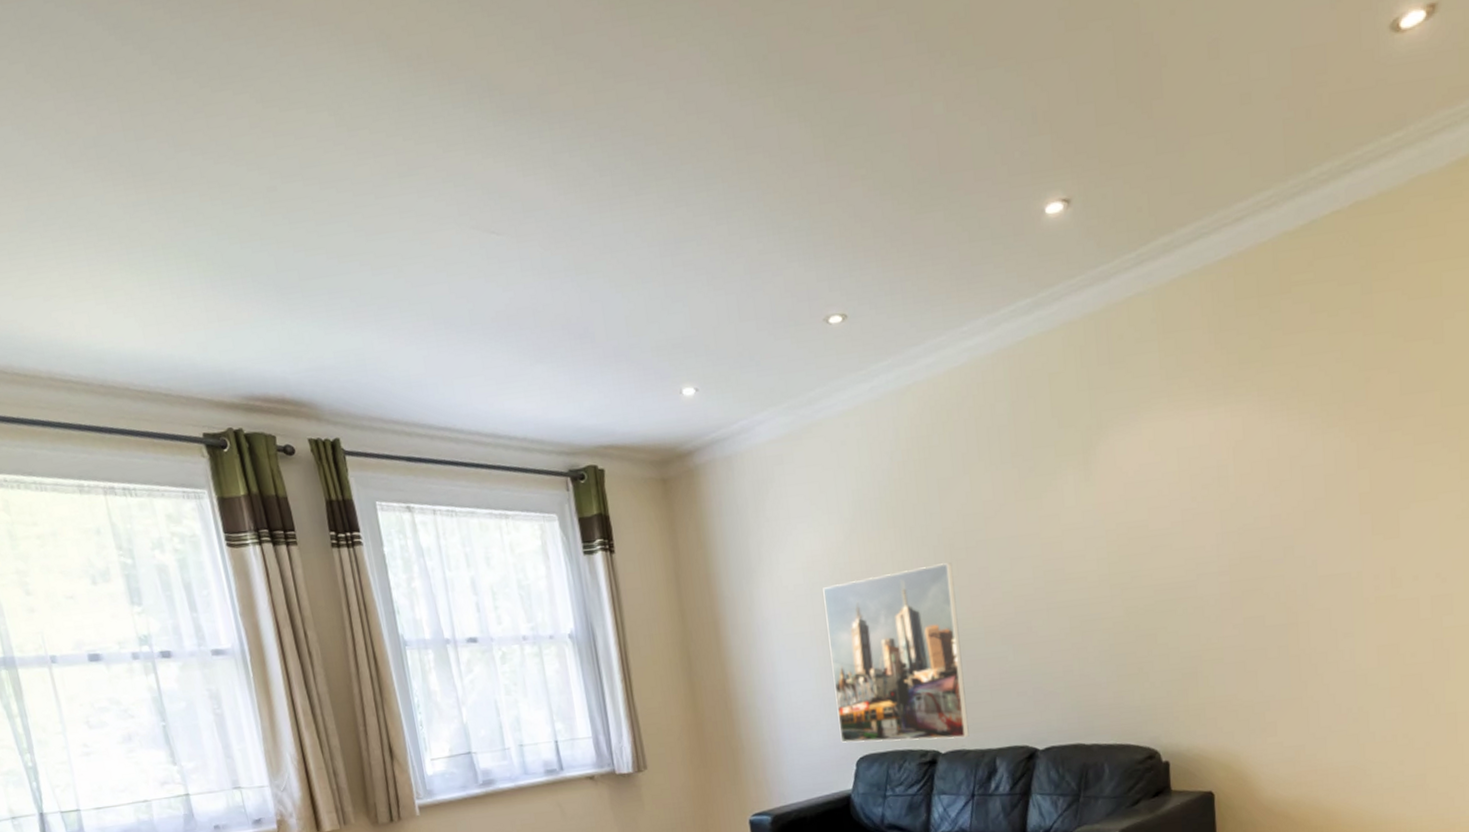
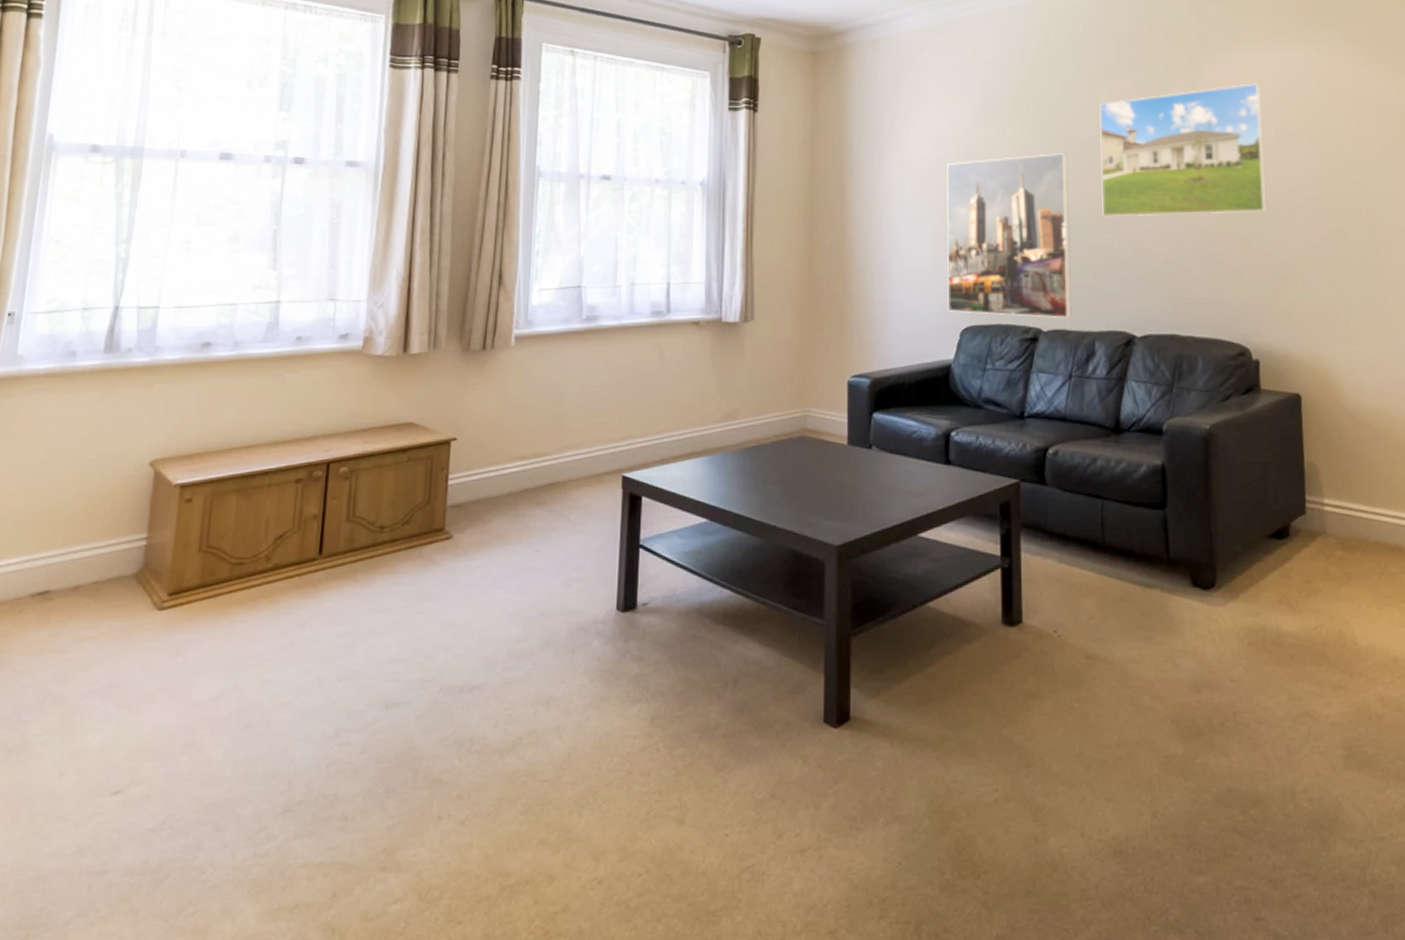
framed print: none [982,458,1175,628] -> present [1099,83,1268,217]

